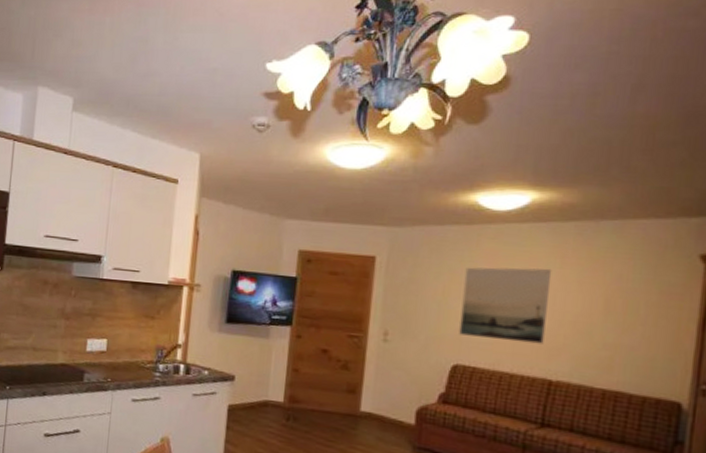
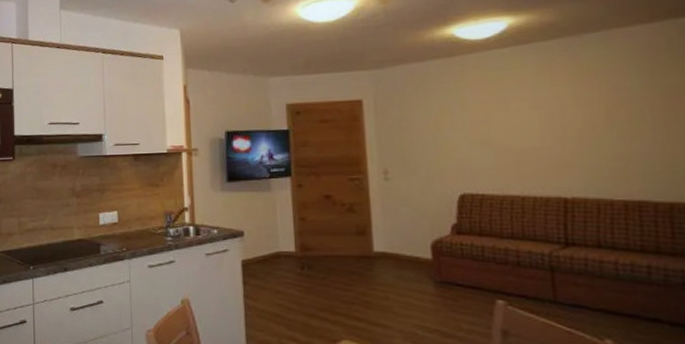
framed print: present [459,267,552,344] -> none [454,87,550,164]

